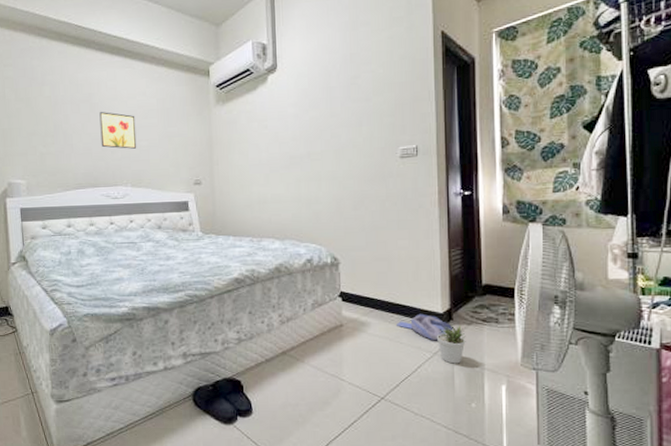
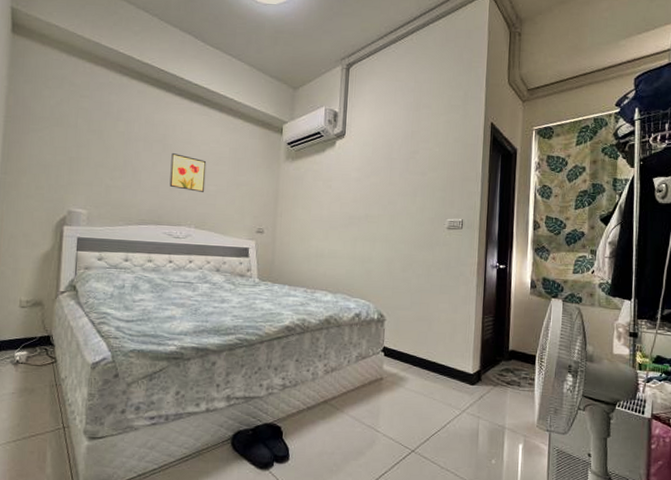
shoe: present [397,313,454,341] -> none [432,372,481,399]
potted plant: present [436,324,466,364] -> none [465,385,492,422]

